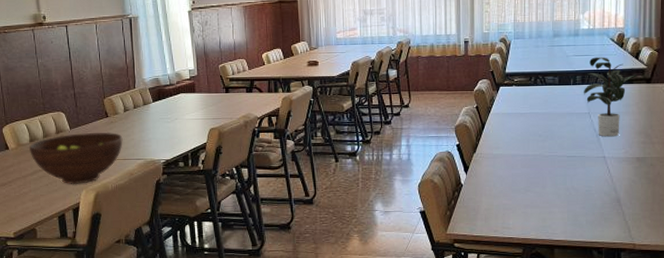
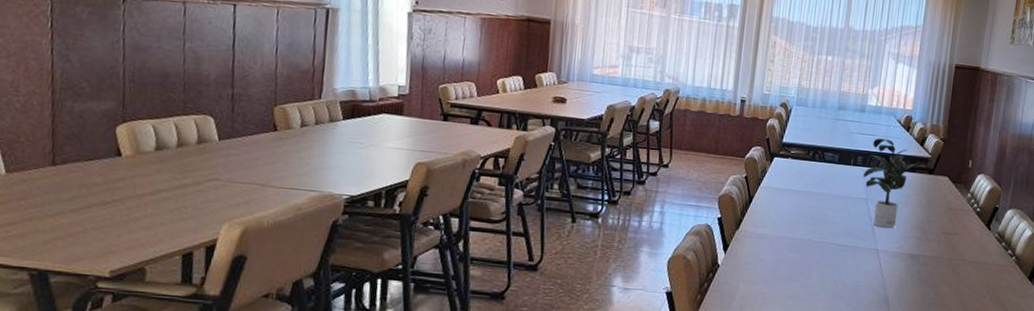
fruit bowl: present [29,132,123,185] -> none [153,146,294,215]

